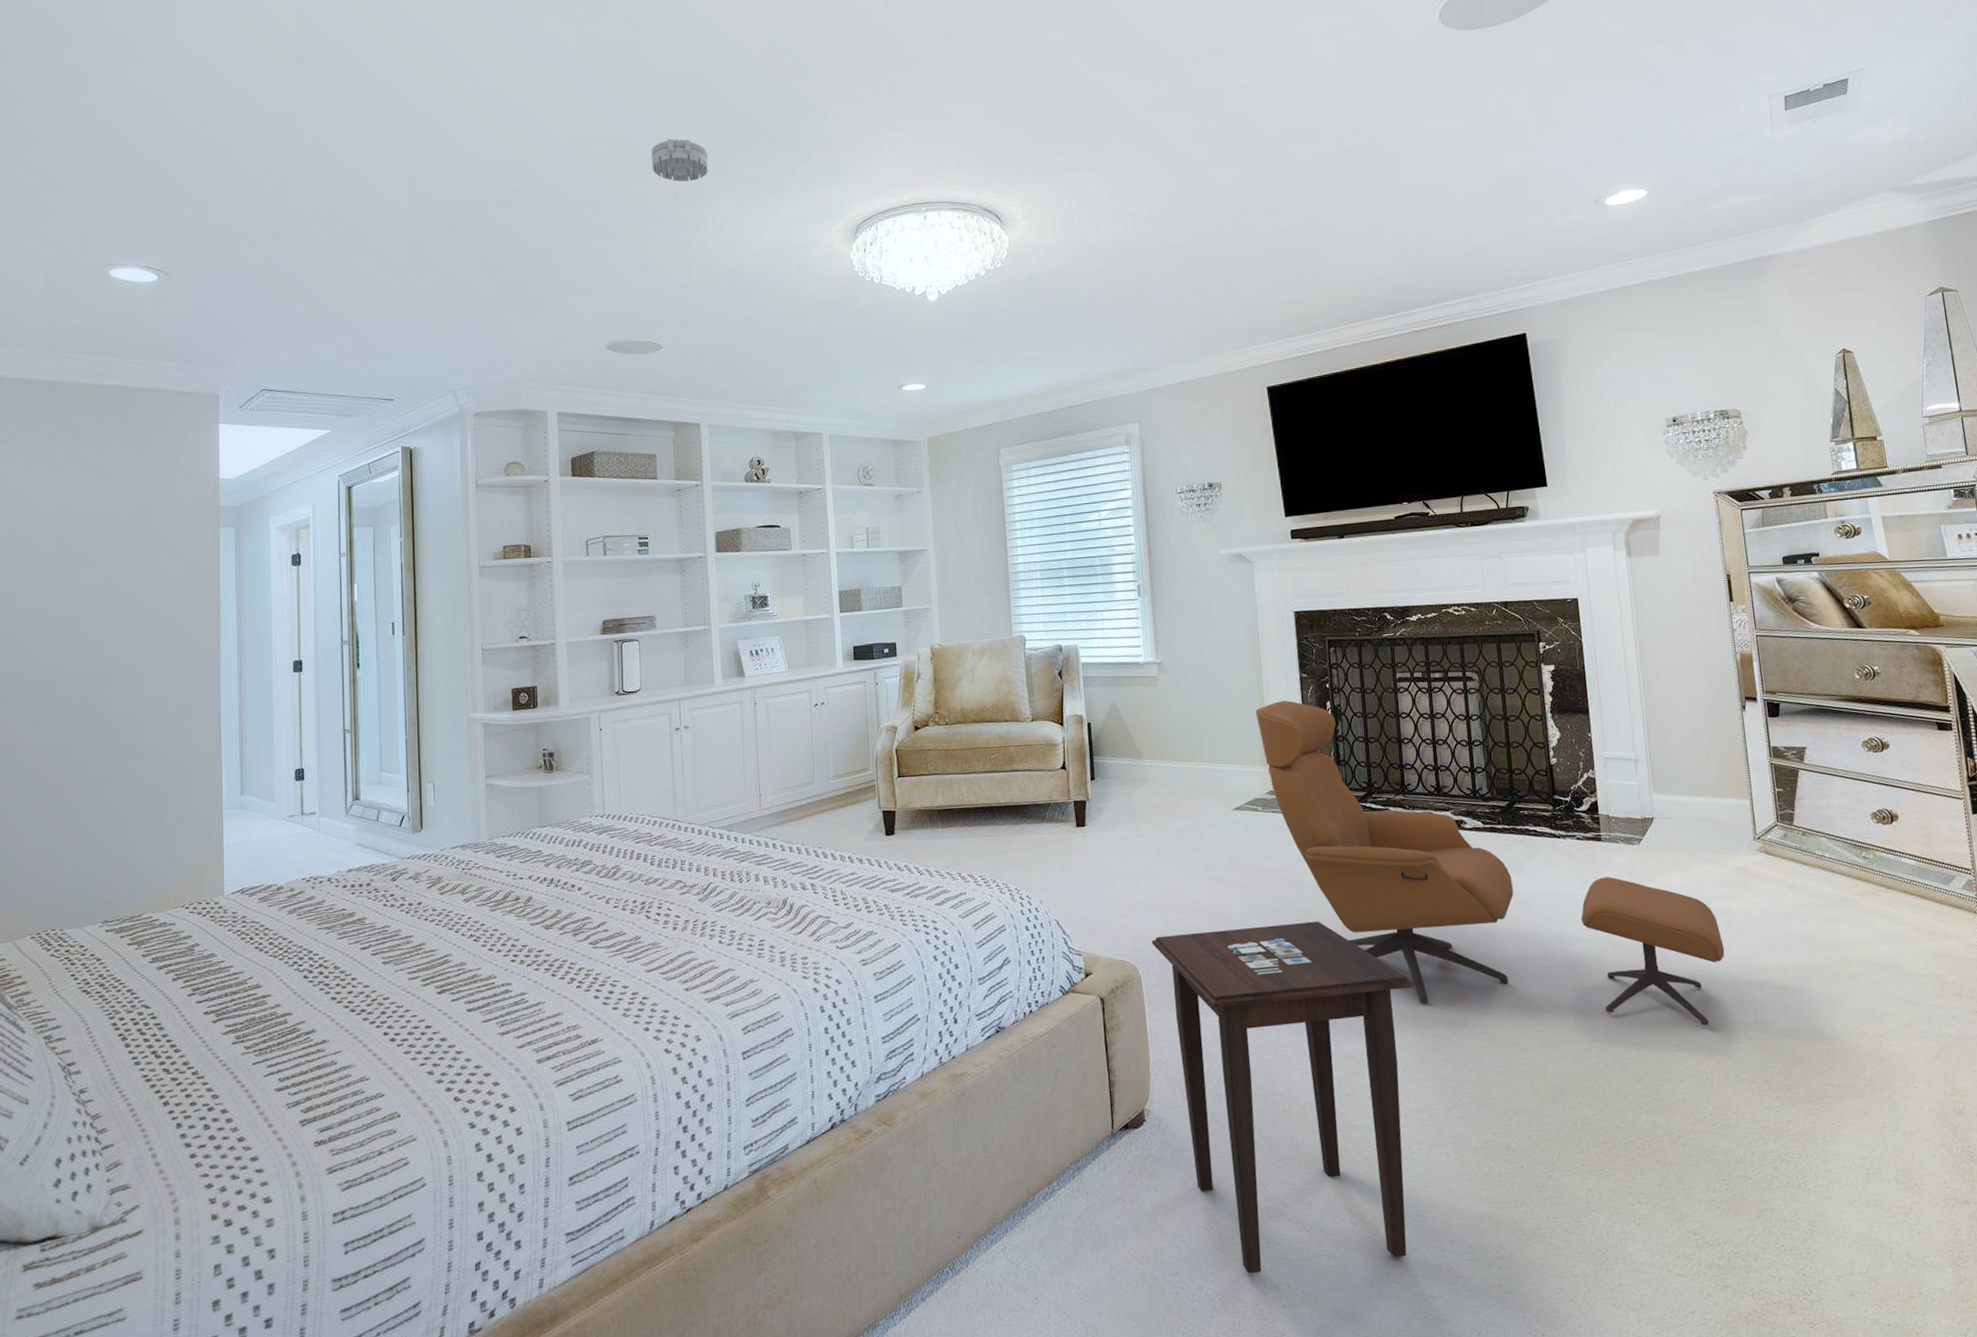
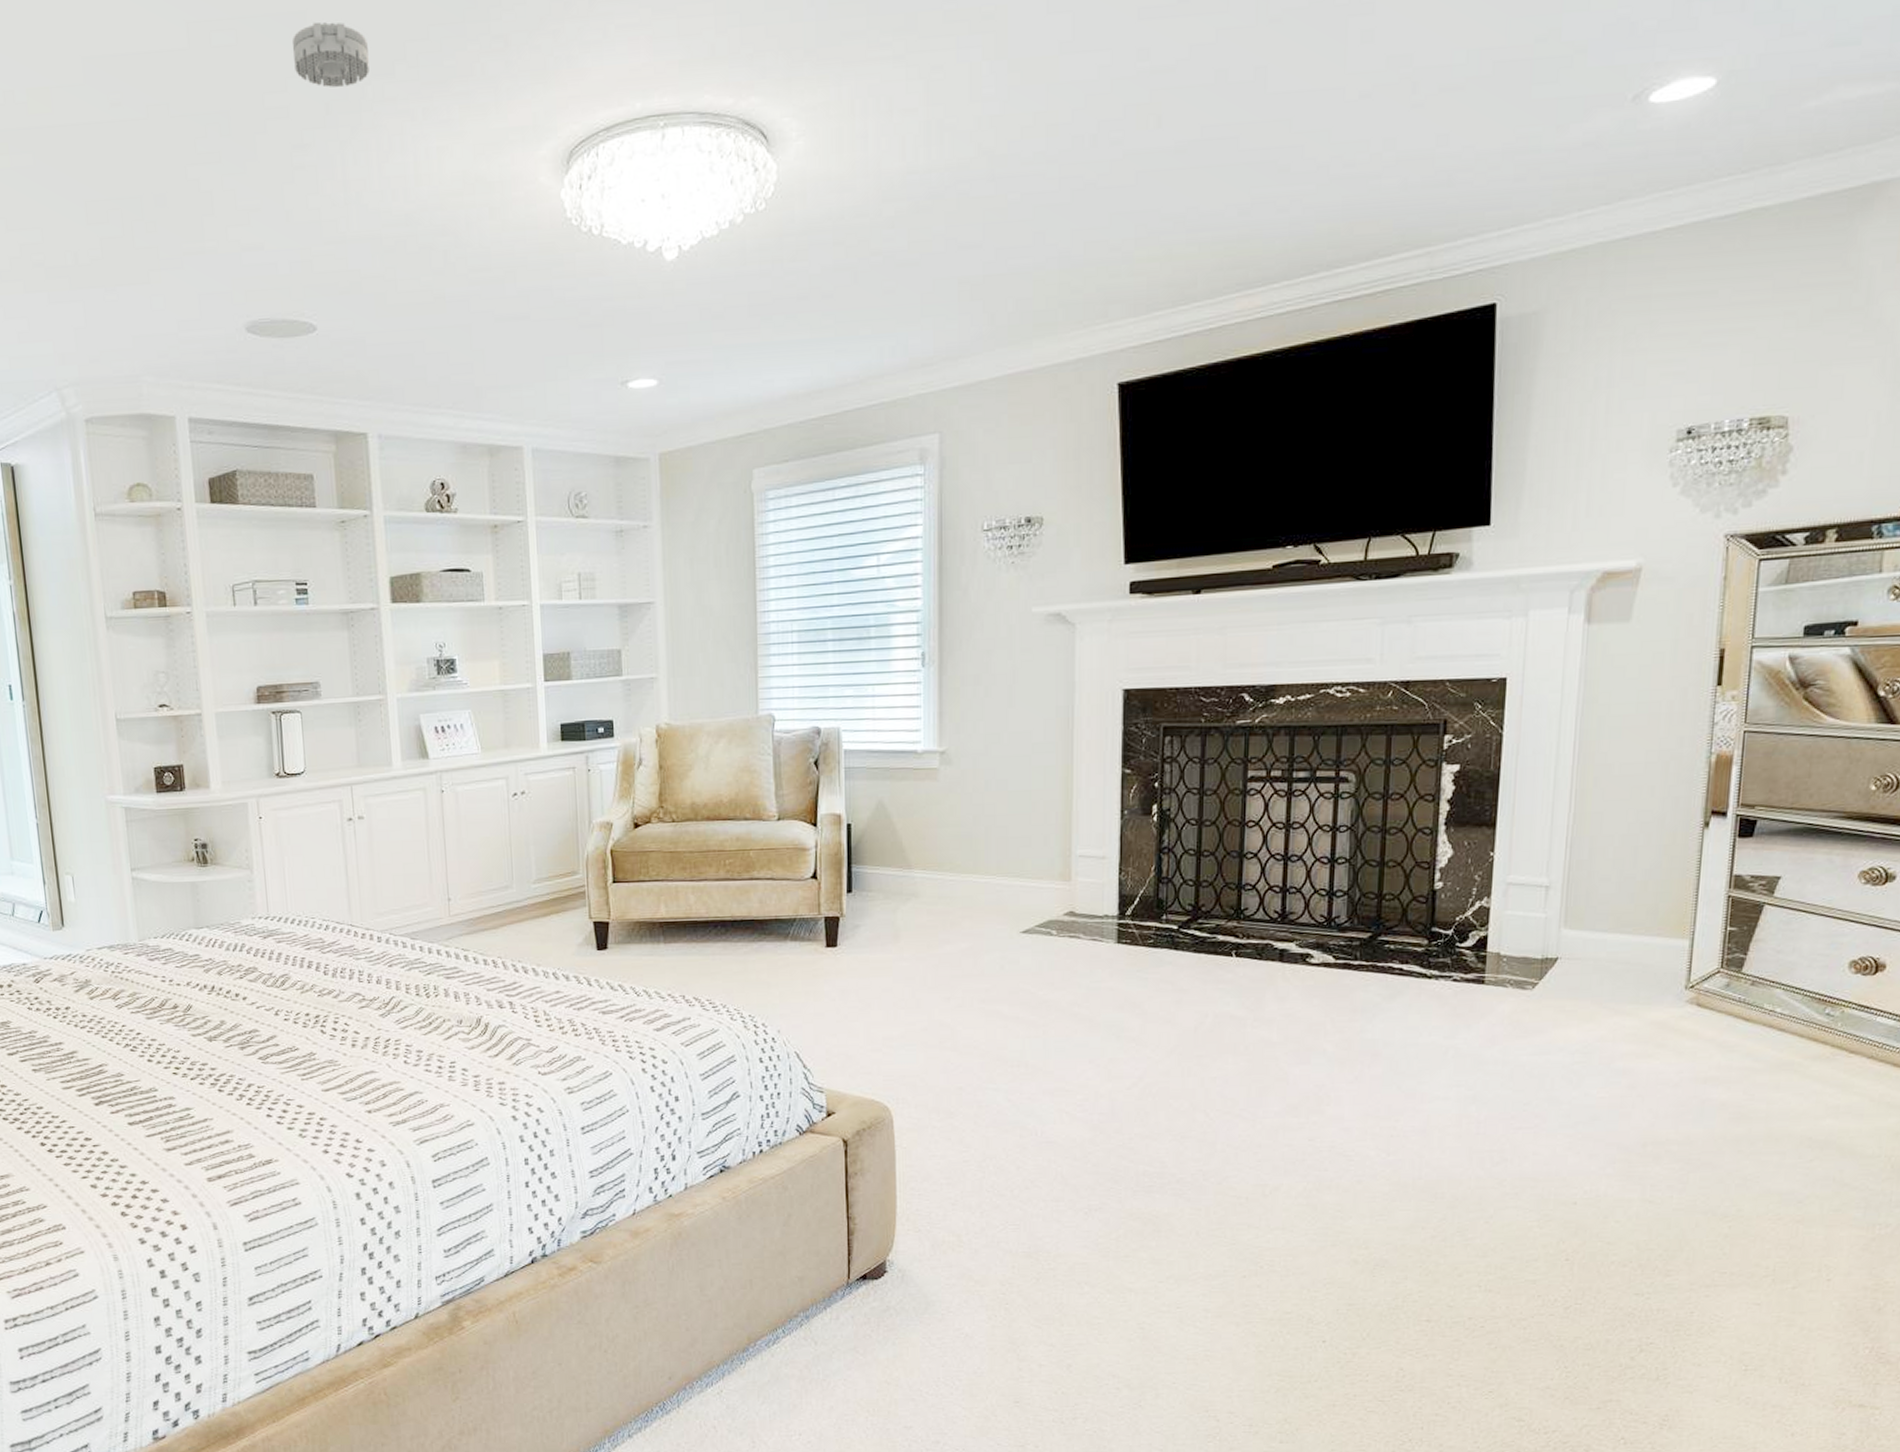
side table: present [1151,921,1416,1274] -> none [908,1065,1224,1432]
lounge chair: present [1255,700,1725,1026] -> none [1060,802,1620,1201]

